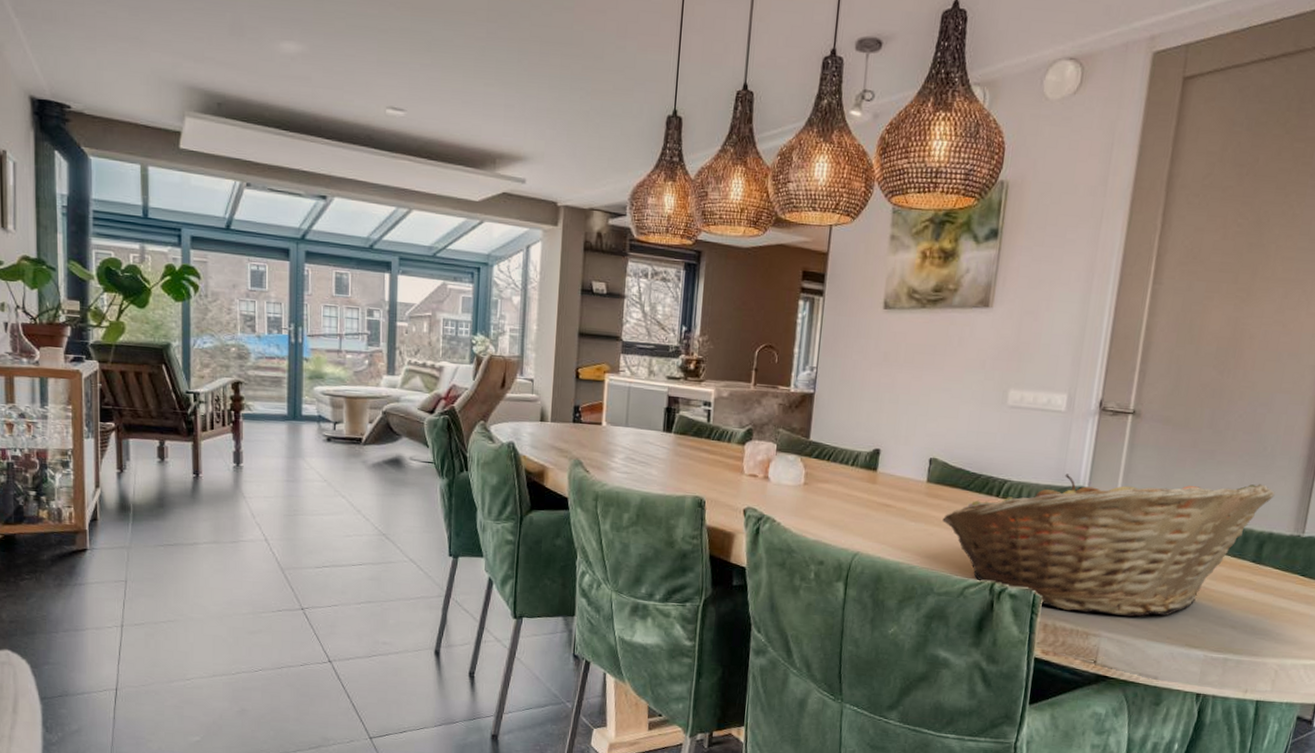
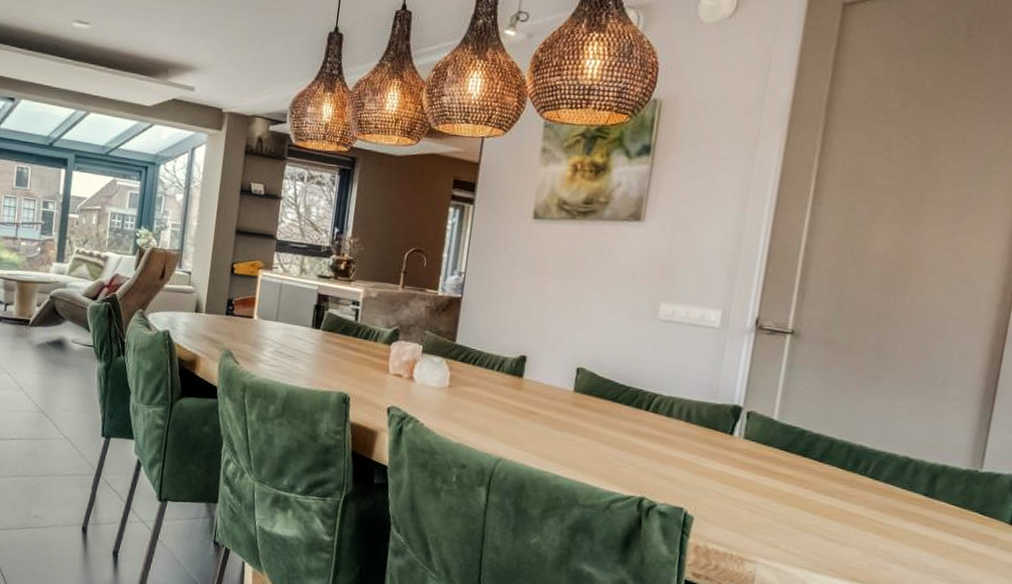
fruit basket: present [942,474,1275,617] -> none [589,391,949,547]

